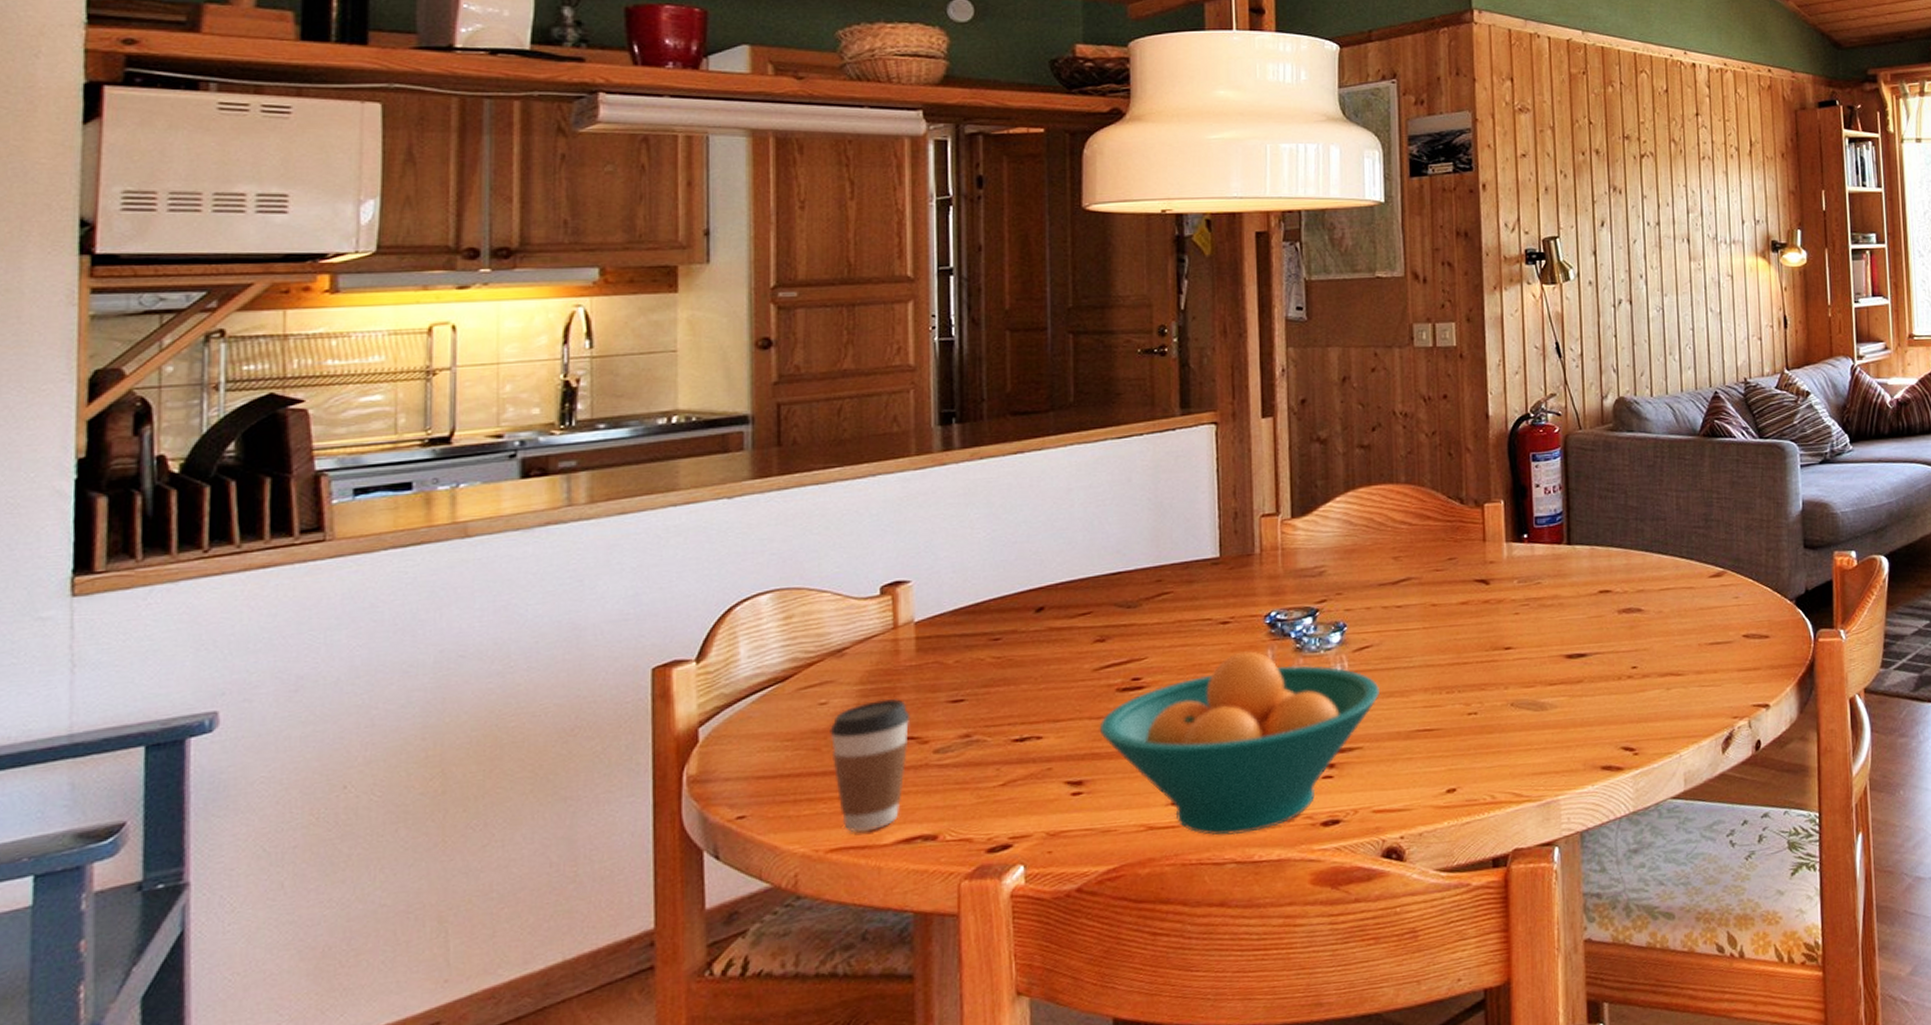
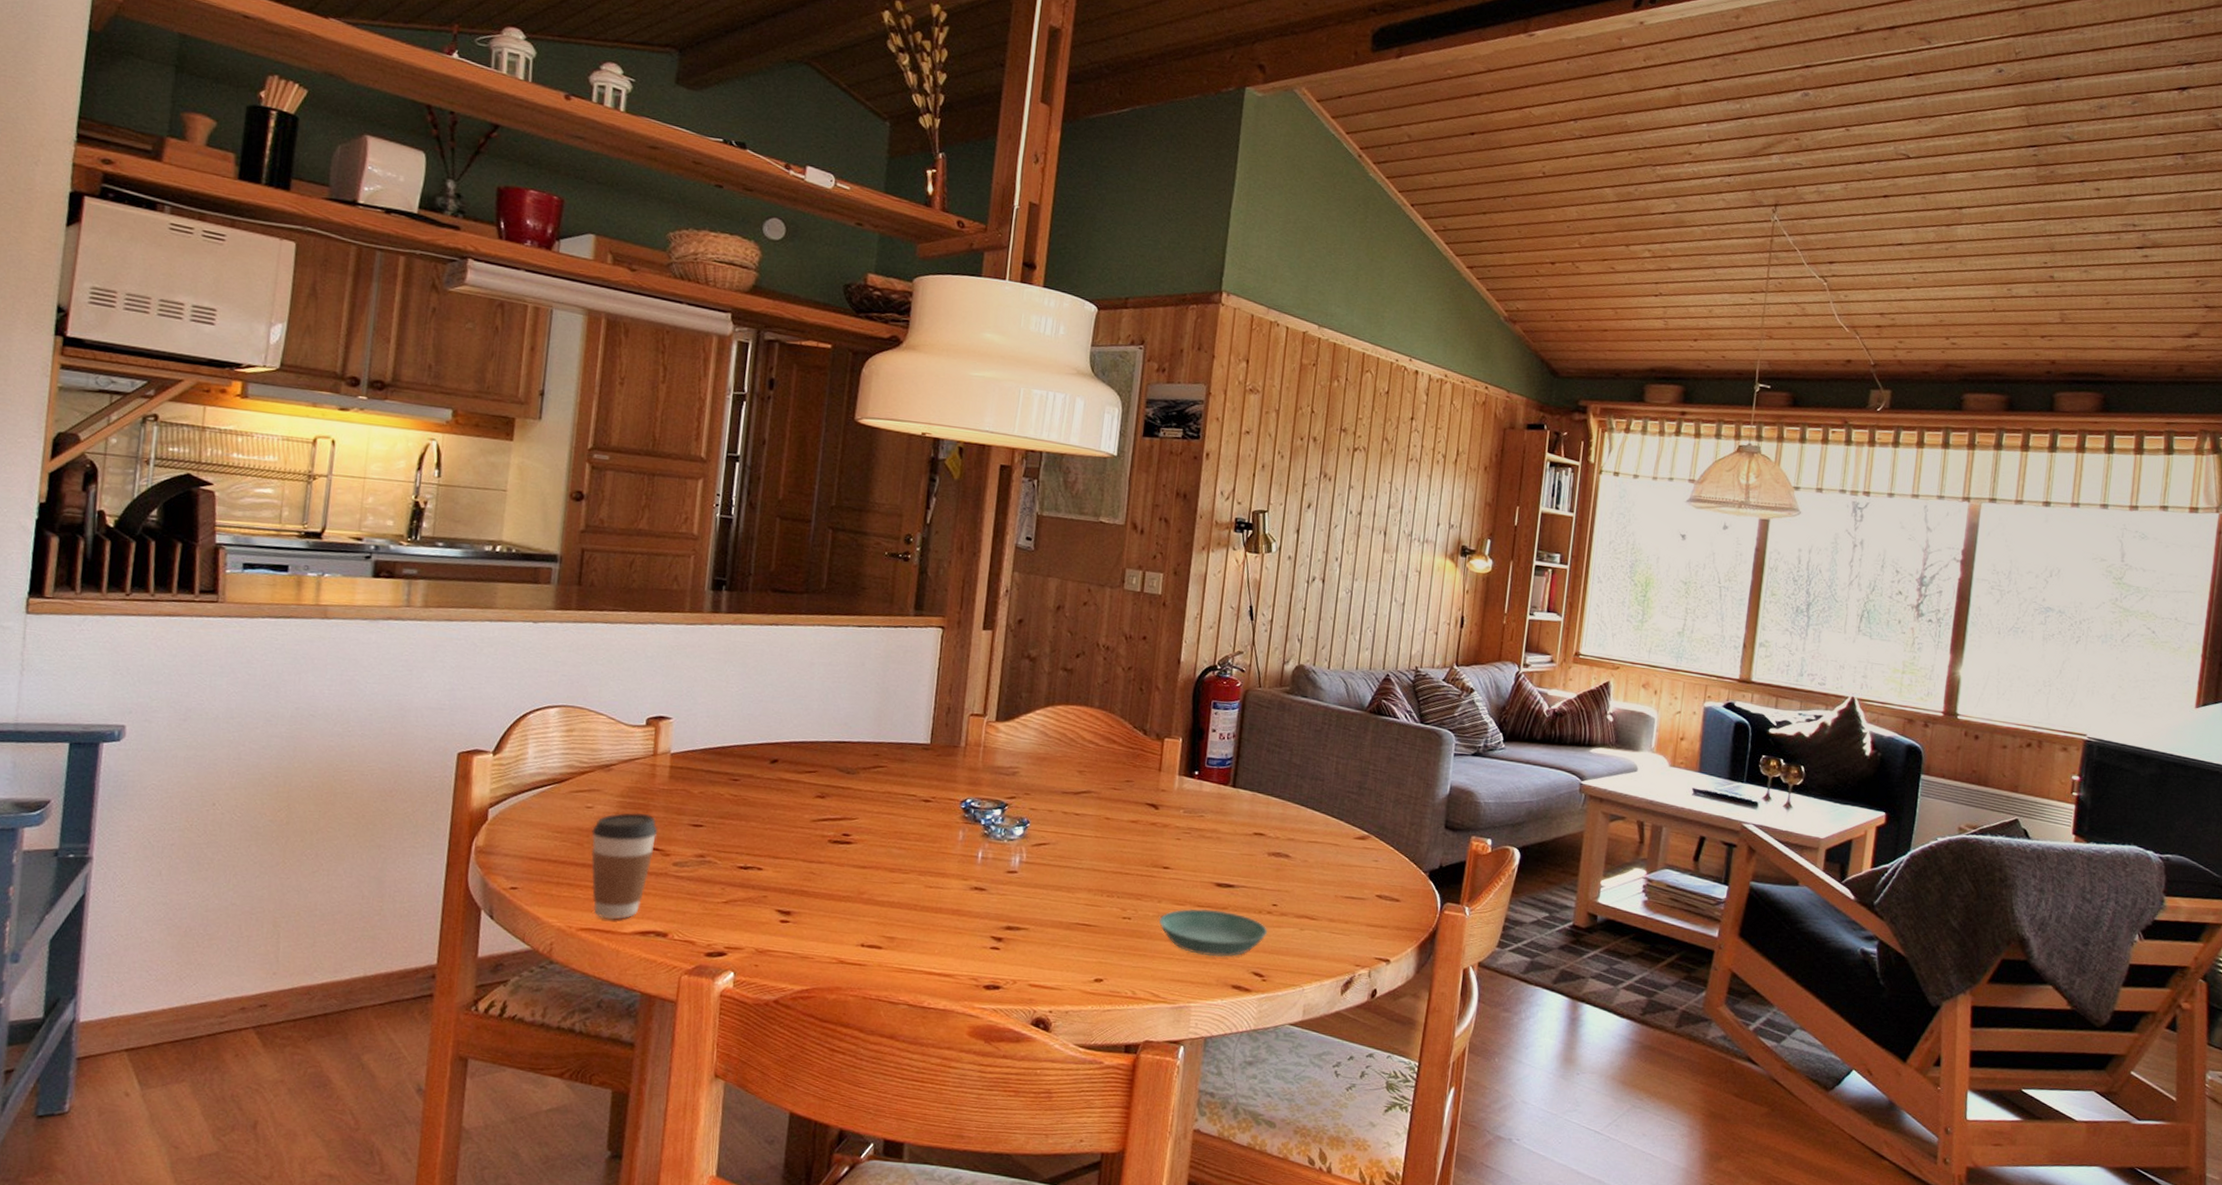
fruit bowl: present [1099,651,1379,836] -> none [810,828,1050,982]
saucer: none [1508,684,1632,739] -> present [1158,908,1268,957]

